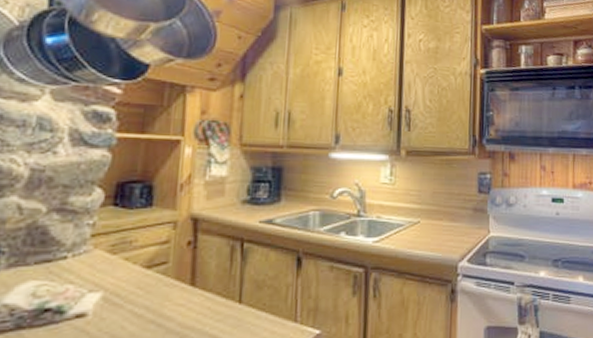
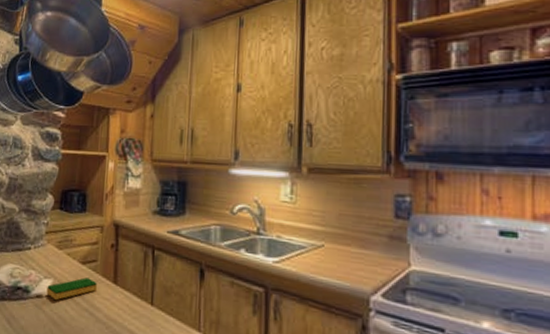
dish sponge: none [92,284,168,316] -> present [46,277,97,300]

